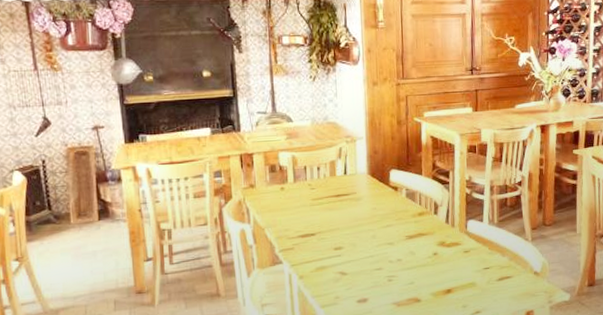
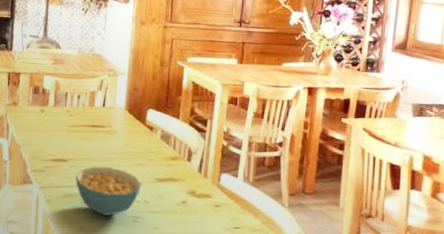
cereal bowl: none [326,233,392,281] -> present [75,166,141,216]

